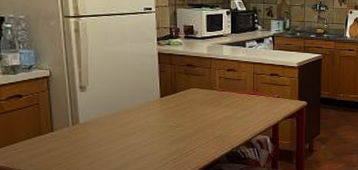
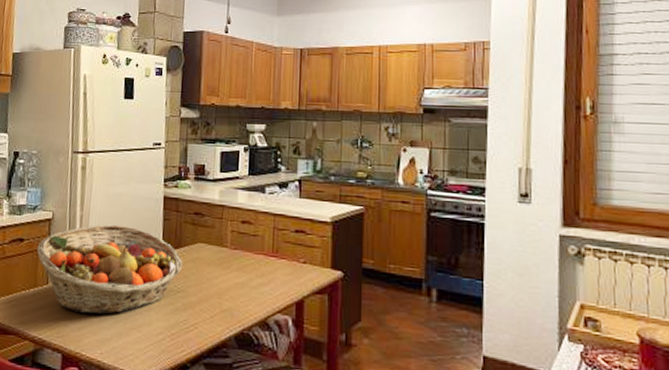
fruit basket: none [37,78,179,152] -> present [36,224,183,315]

